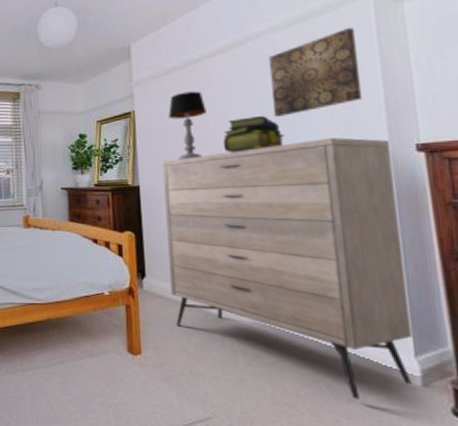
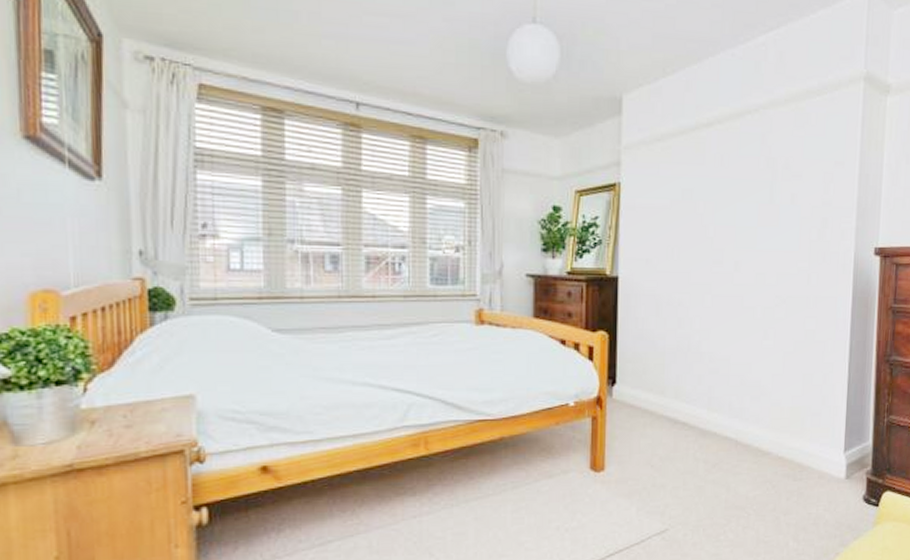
dresser: present [163,138,413,400] -> none [642,235,854,496]
table lamp: present [168,91,206,160] -> none [657,166,697,249]
stack of books: present [223,115,286,153] -> none [709,203,769,244]
wall art: present [268,27,363,117] -> none [761,114,843,207]

